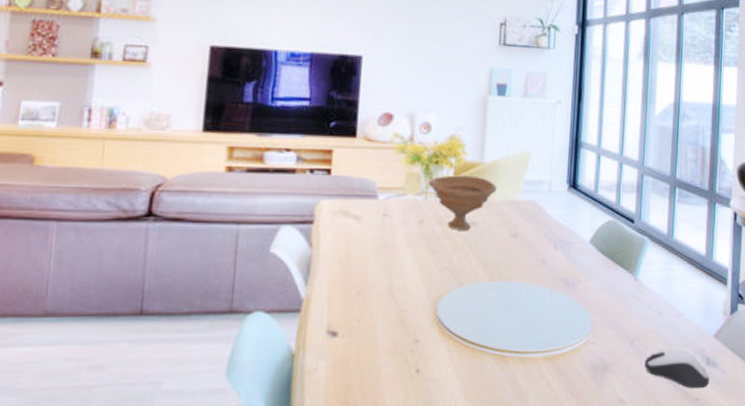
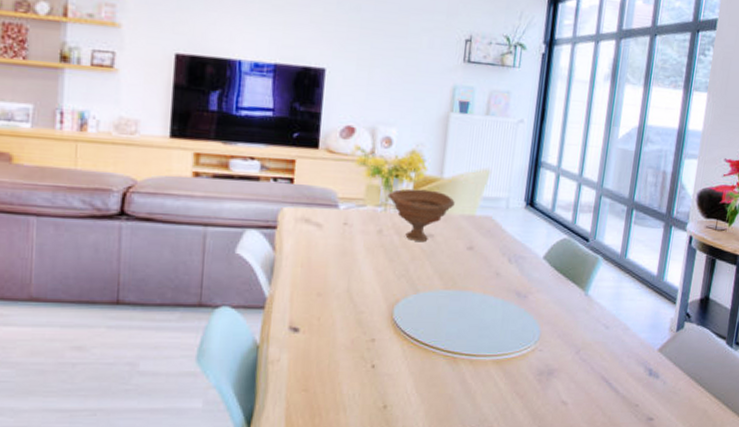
computer mouse: present [644,348,710,389] -> none [588,358,651,396]

